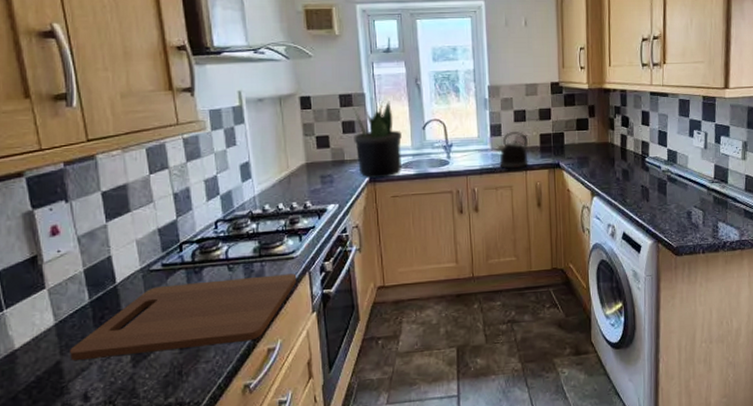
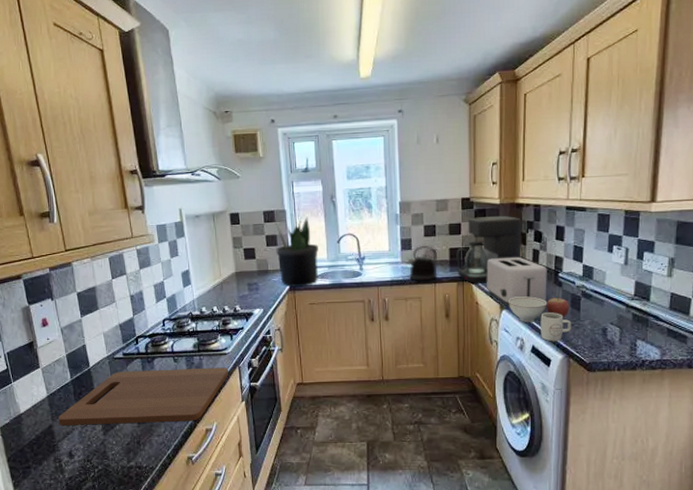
coffee maker: none [547,100,610,170] -> present [456,215,521,284]
toaster: none [577,142,635,193] -> present [486,256,547,306]
bowl: none [598,182,636,209] -> present [507,296,548,322]
mug: none [630,197,659,228] -> present [540,312,571,342]
fruit: none [635,179,657,203] -> present [546,295,570,318]

